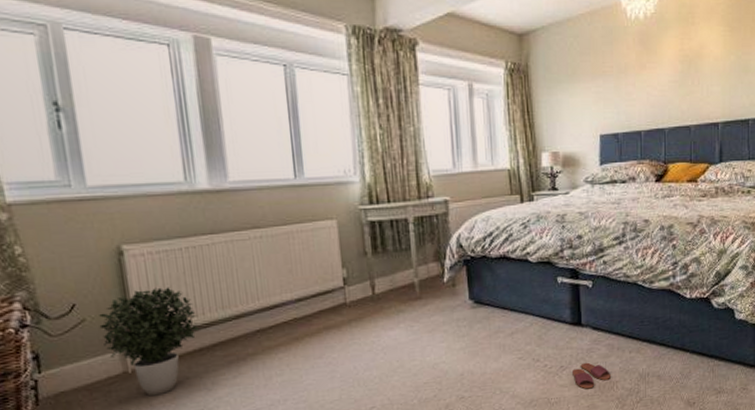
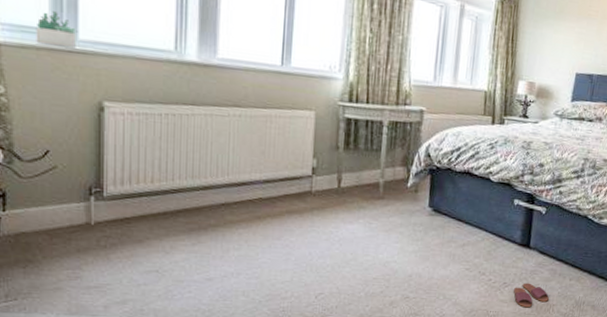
succulent plant: none [42,162,86,198] -> present [36,11,78,48]
potted plant: present [99,287,200,397] -> none [69,147,167,251]

